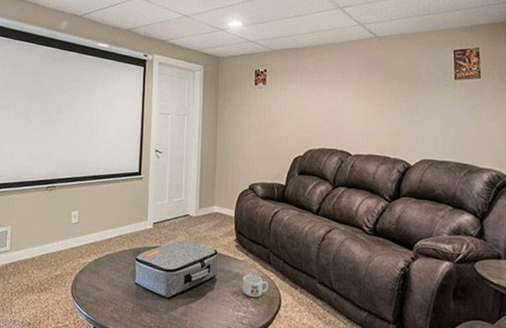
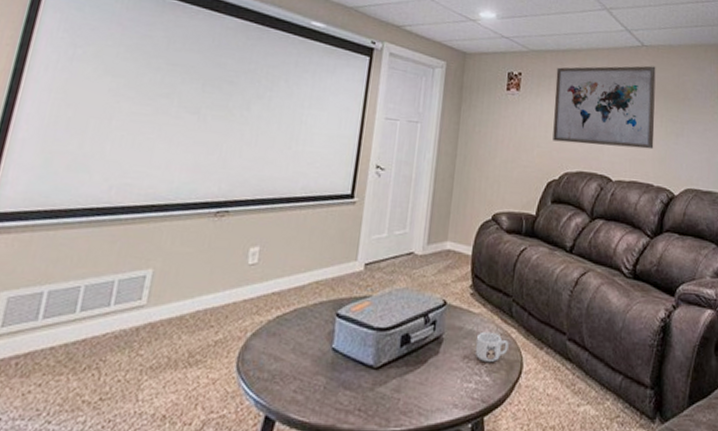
wall art: none [296,54,390,127] -> present [552,65,656,150]

